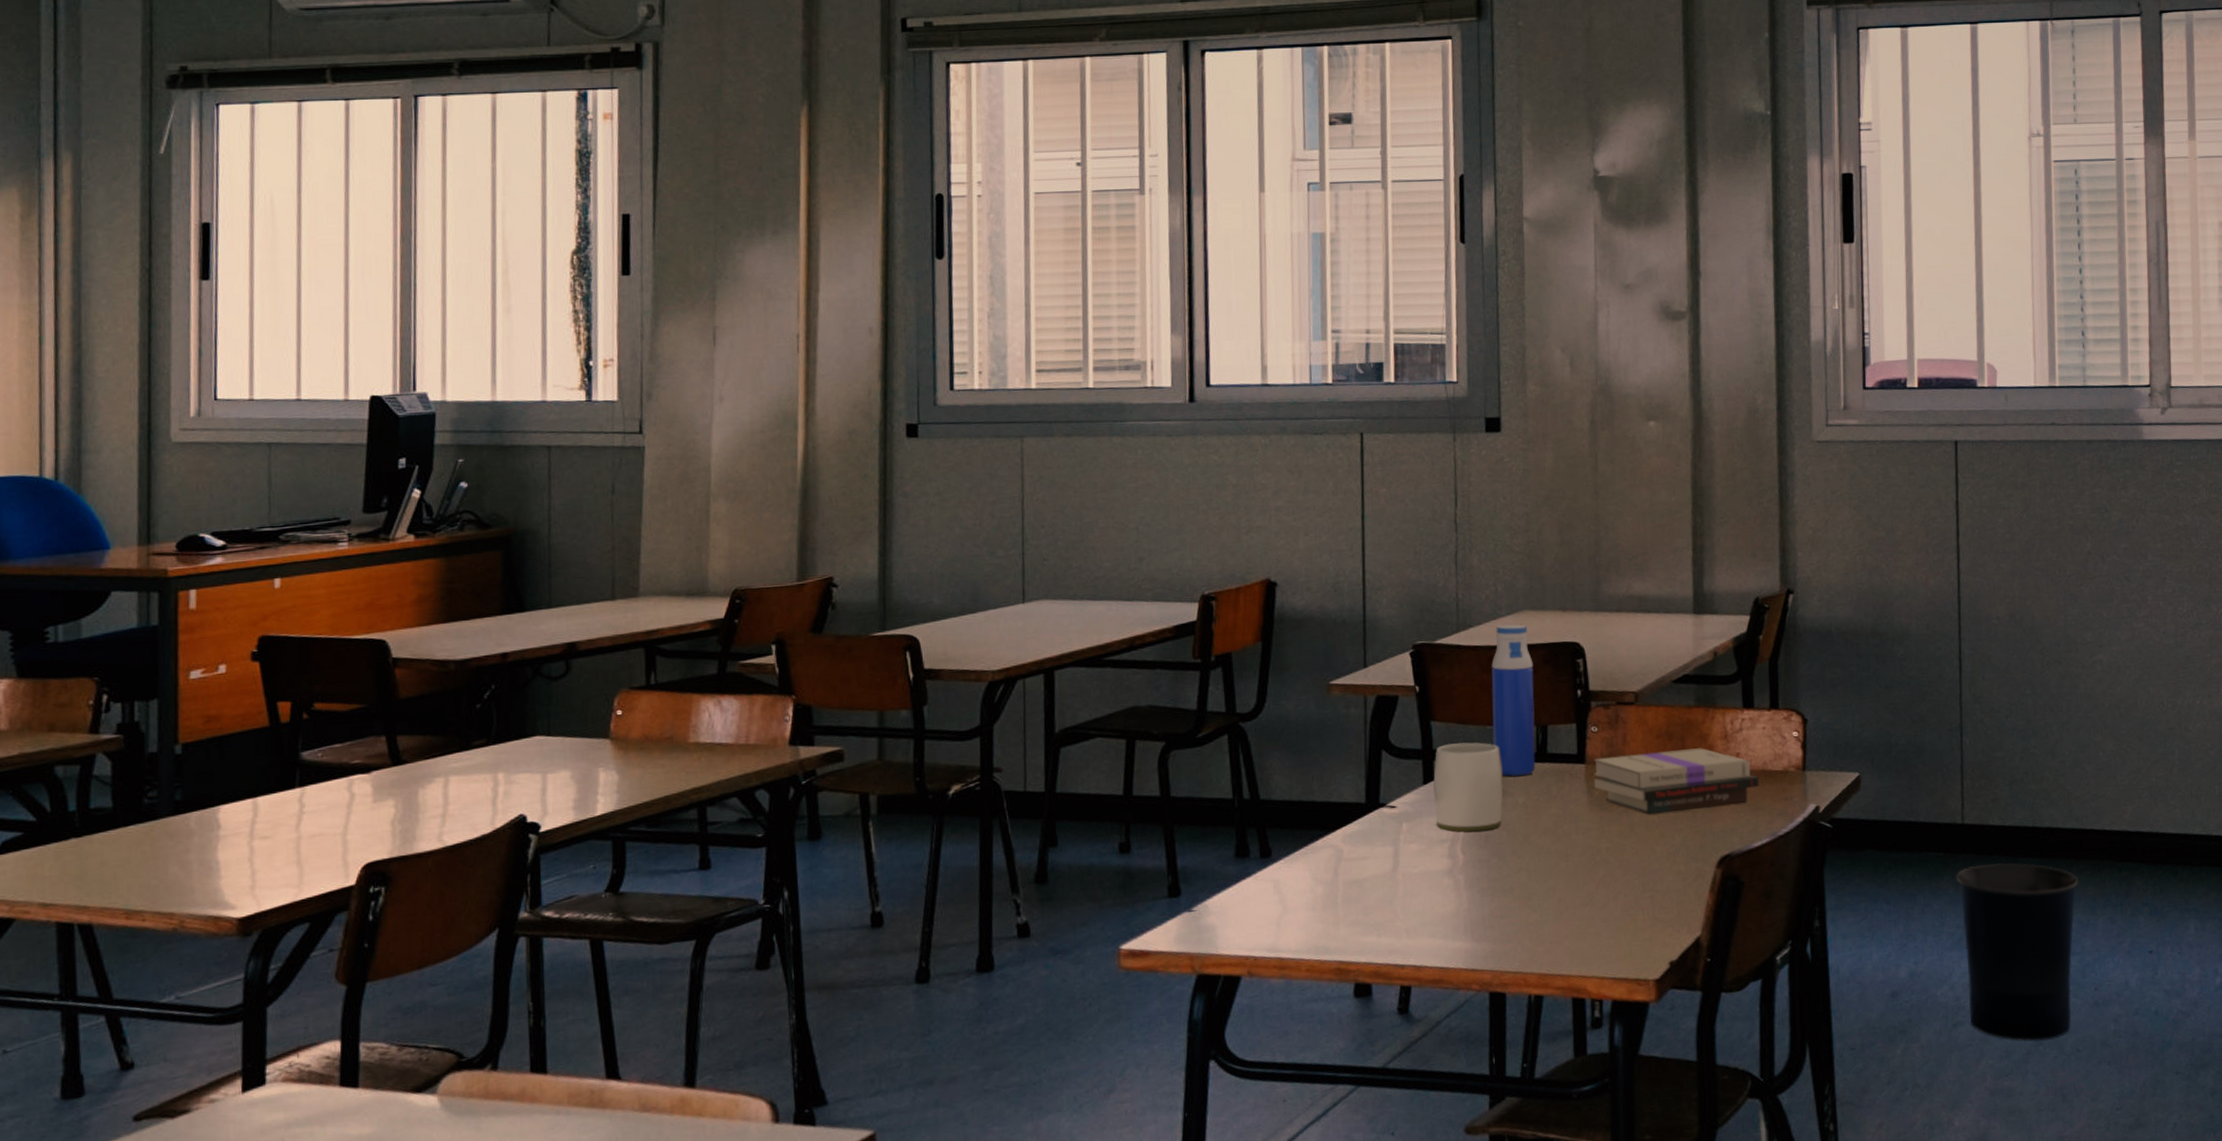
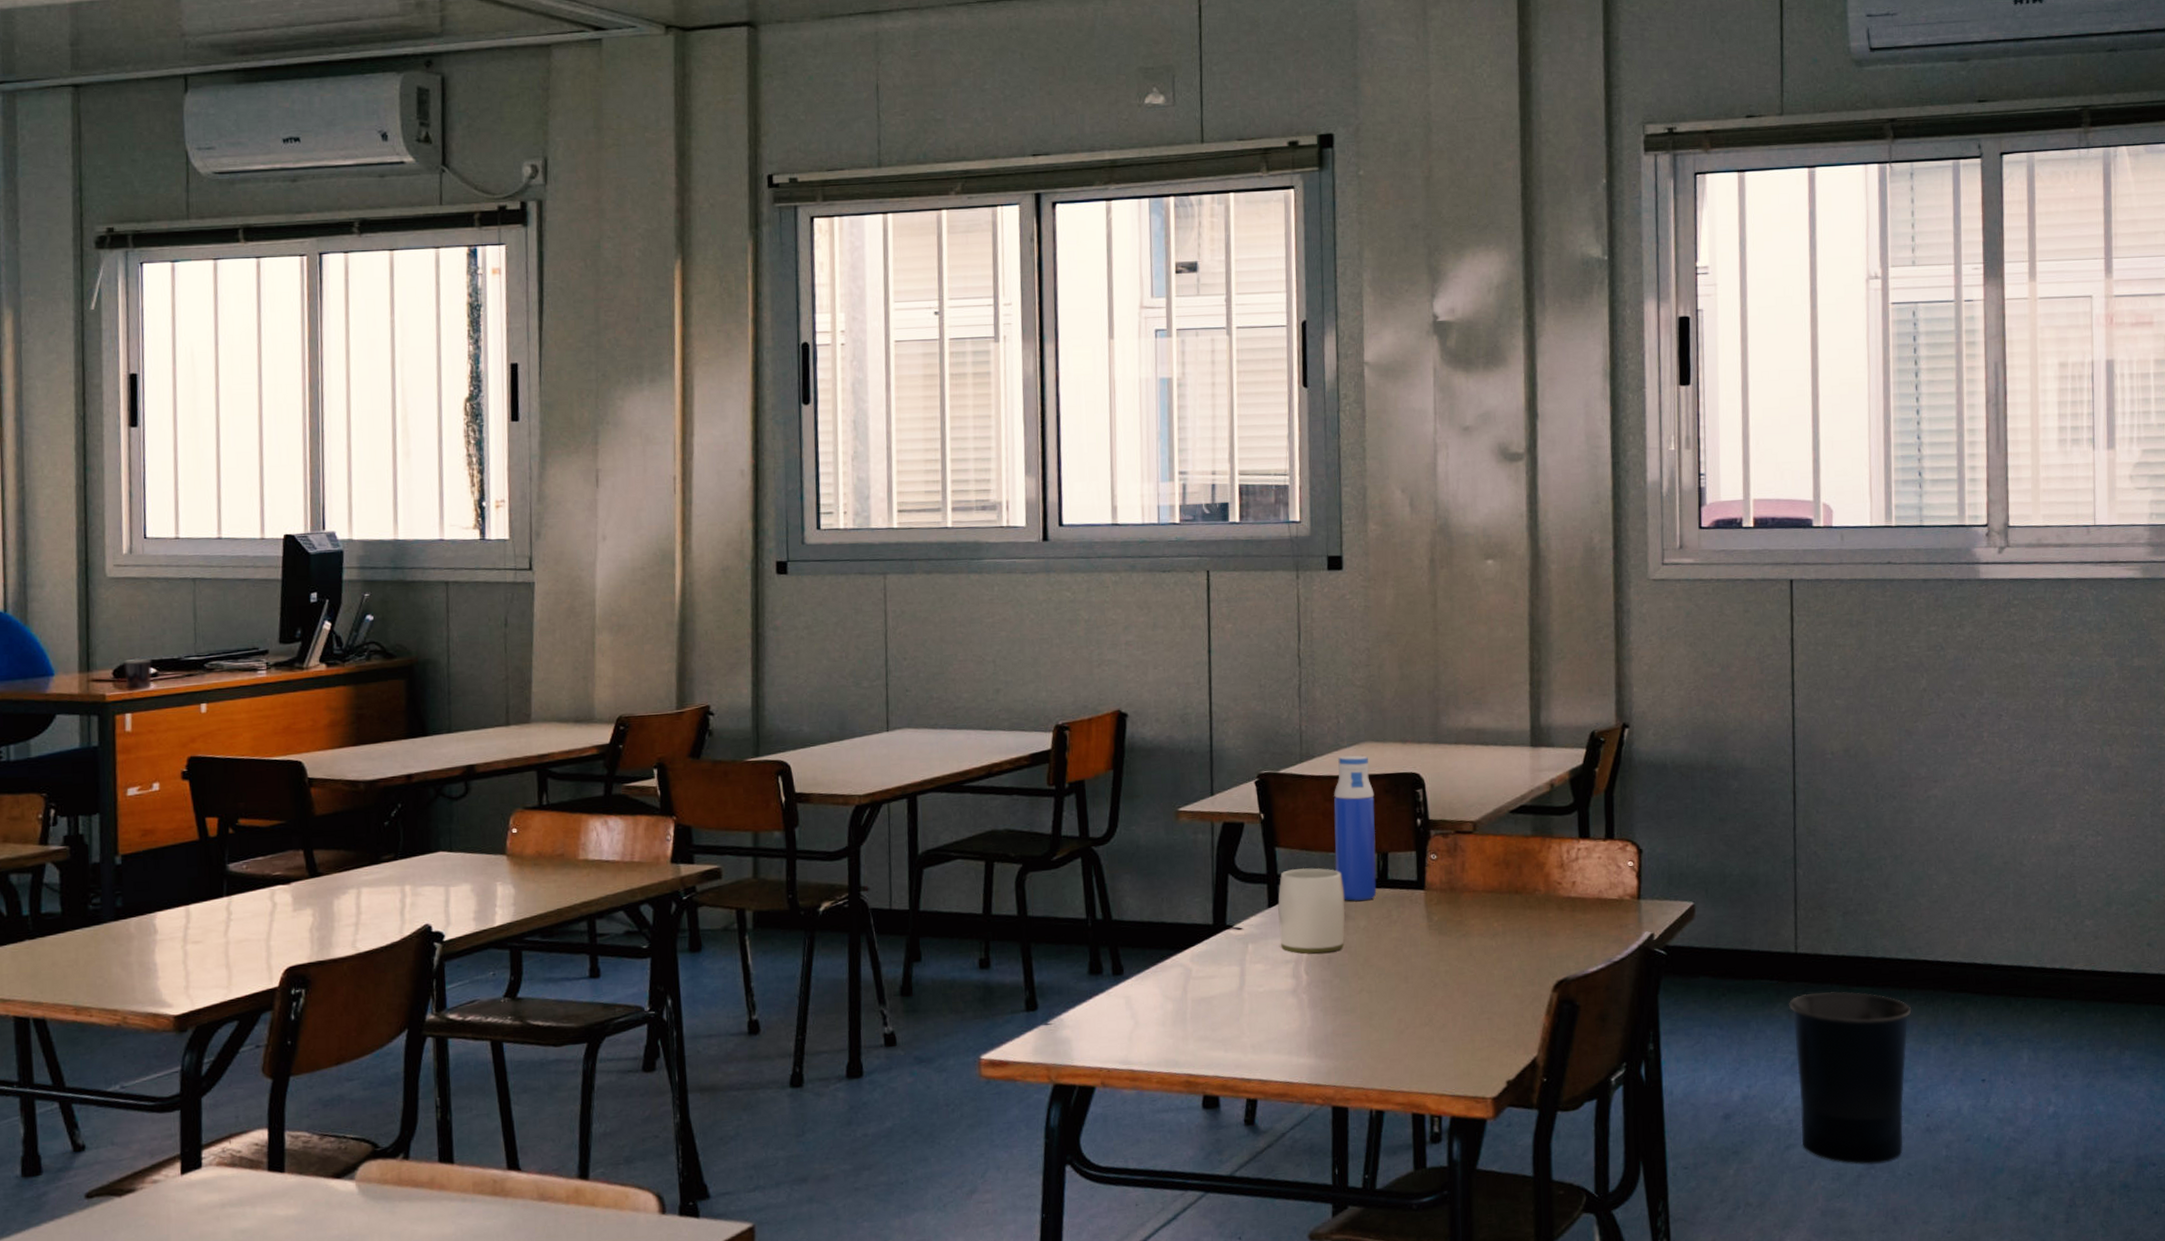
mug: none [189,529,221,566] -> present [124,658,153,692]
books: present [1593,748,1759,815] -> none [1433,876,1595,940]

